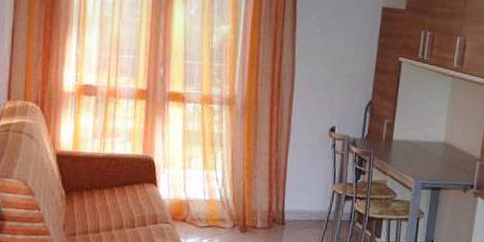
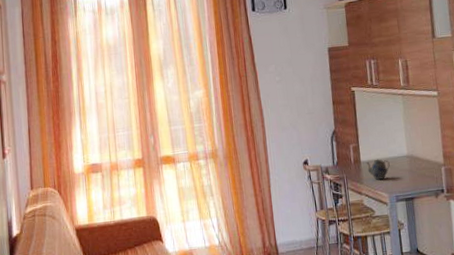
teapot: none [398,140,423,163] -> present [366,159,390,180]

